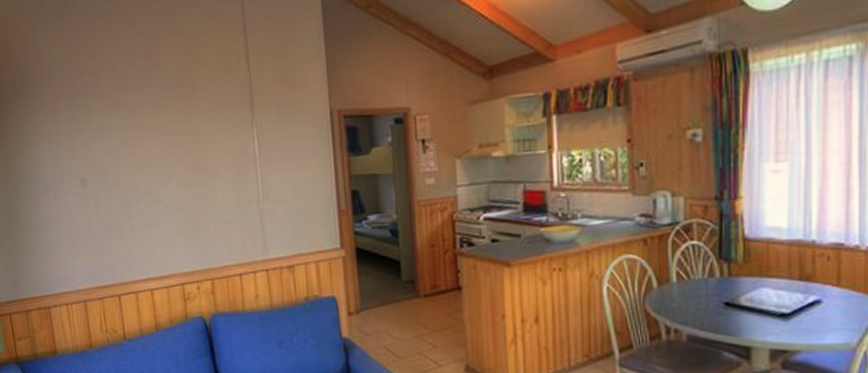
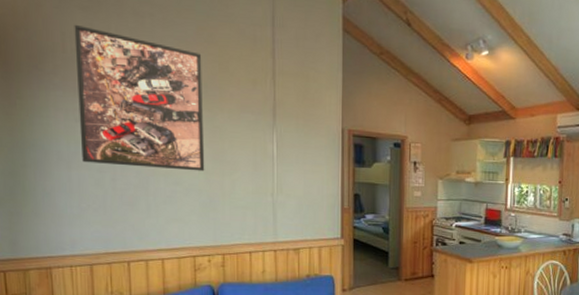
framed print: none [48,39,185,189] -> present [74,24,205,172]

